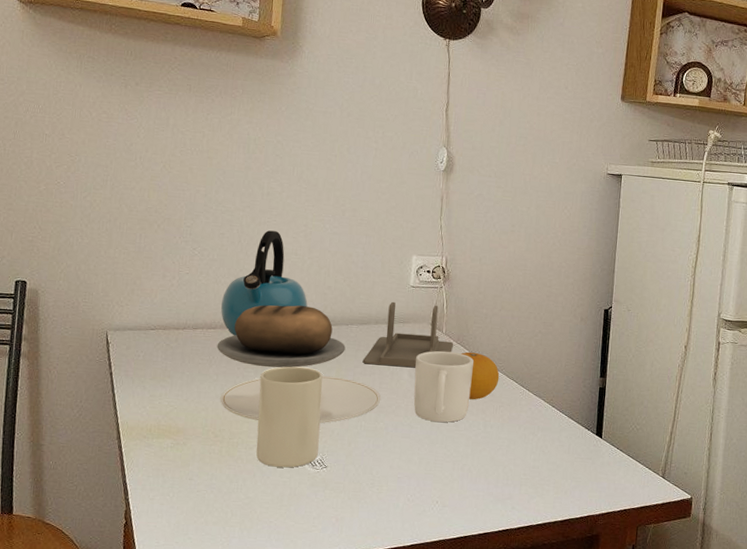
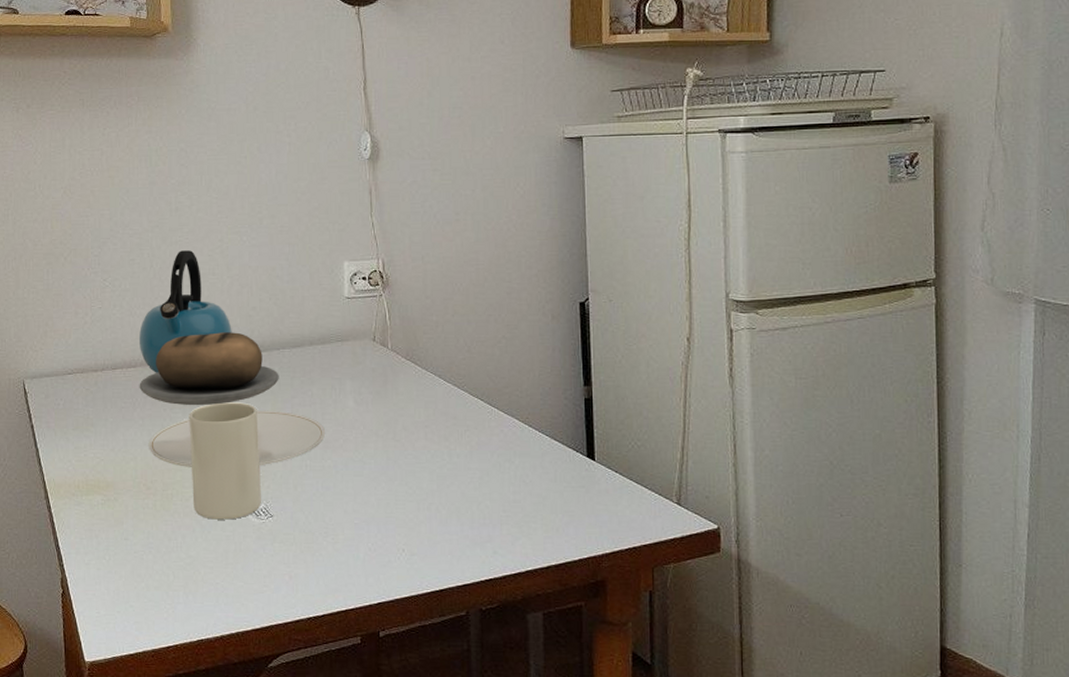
napkin holder: present [362,301,453,367] -> none [300,317,402,393]
mug: present [413,350,475,423] -> none [359,370,429,455]
fruit: present [461,352,500,400] -> none [412,368,461,426]

